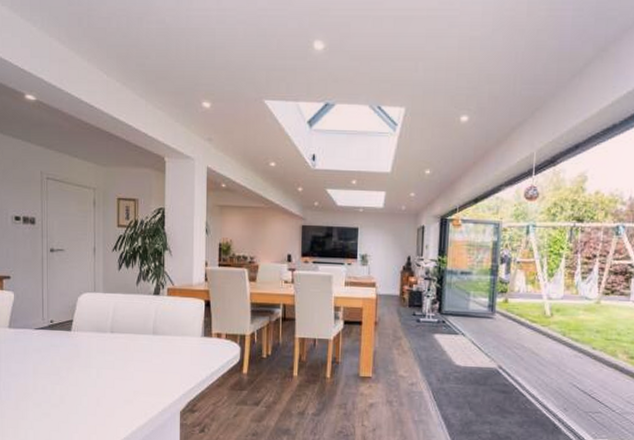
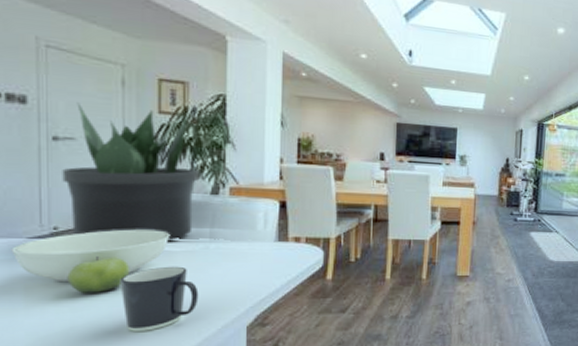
bowl: none [26,323,126,365] -> present [11,229,171,283]
planter: none [56,221,145,335] -> present [62,102,198,242]
fruit: none [59,345,99,376] -> present [67,256,130,294]
mug: none [92,355,145,409] -> present [120,266,199,331]

